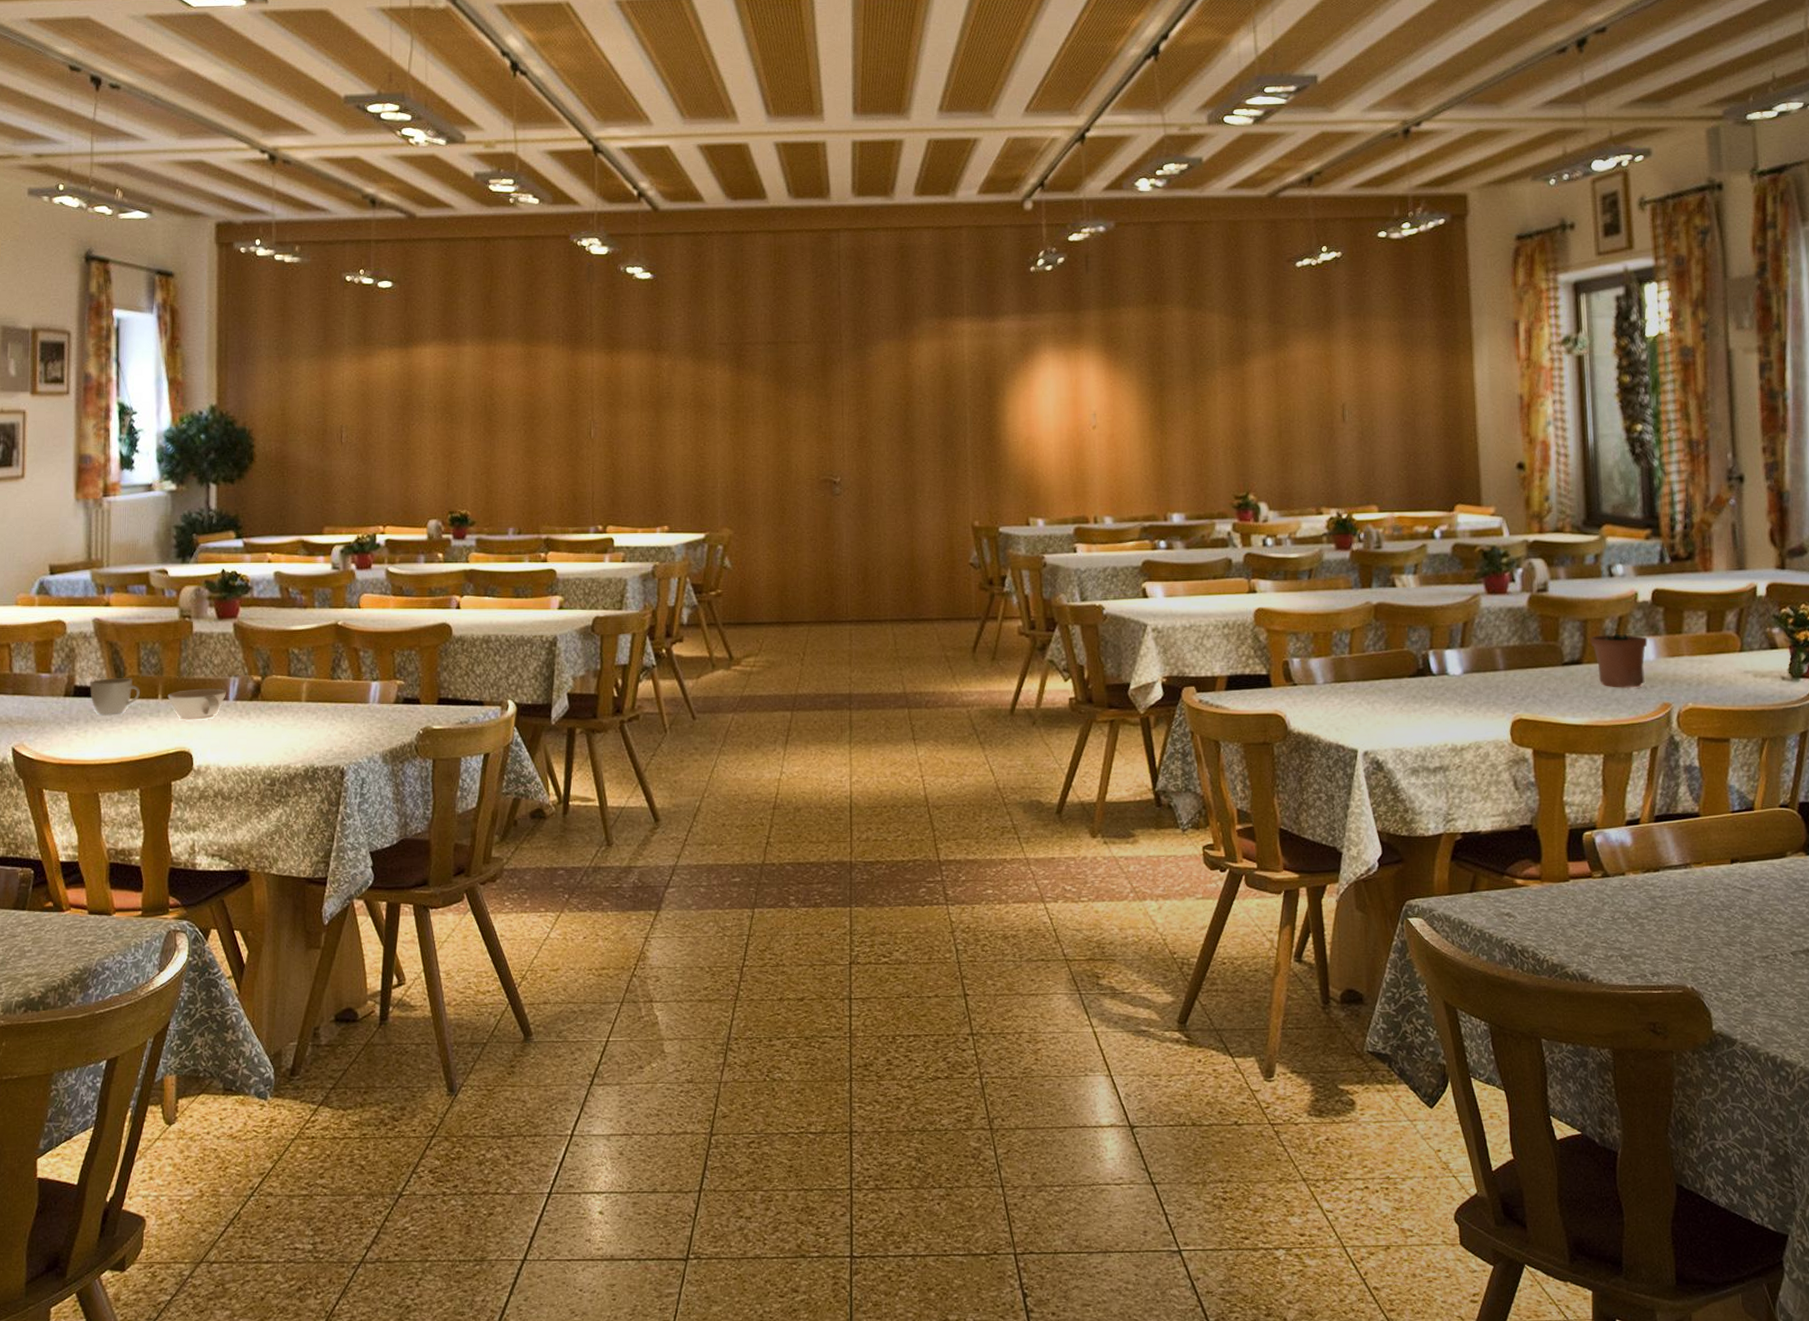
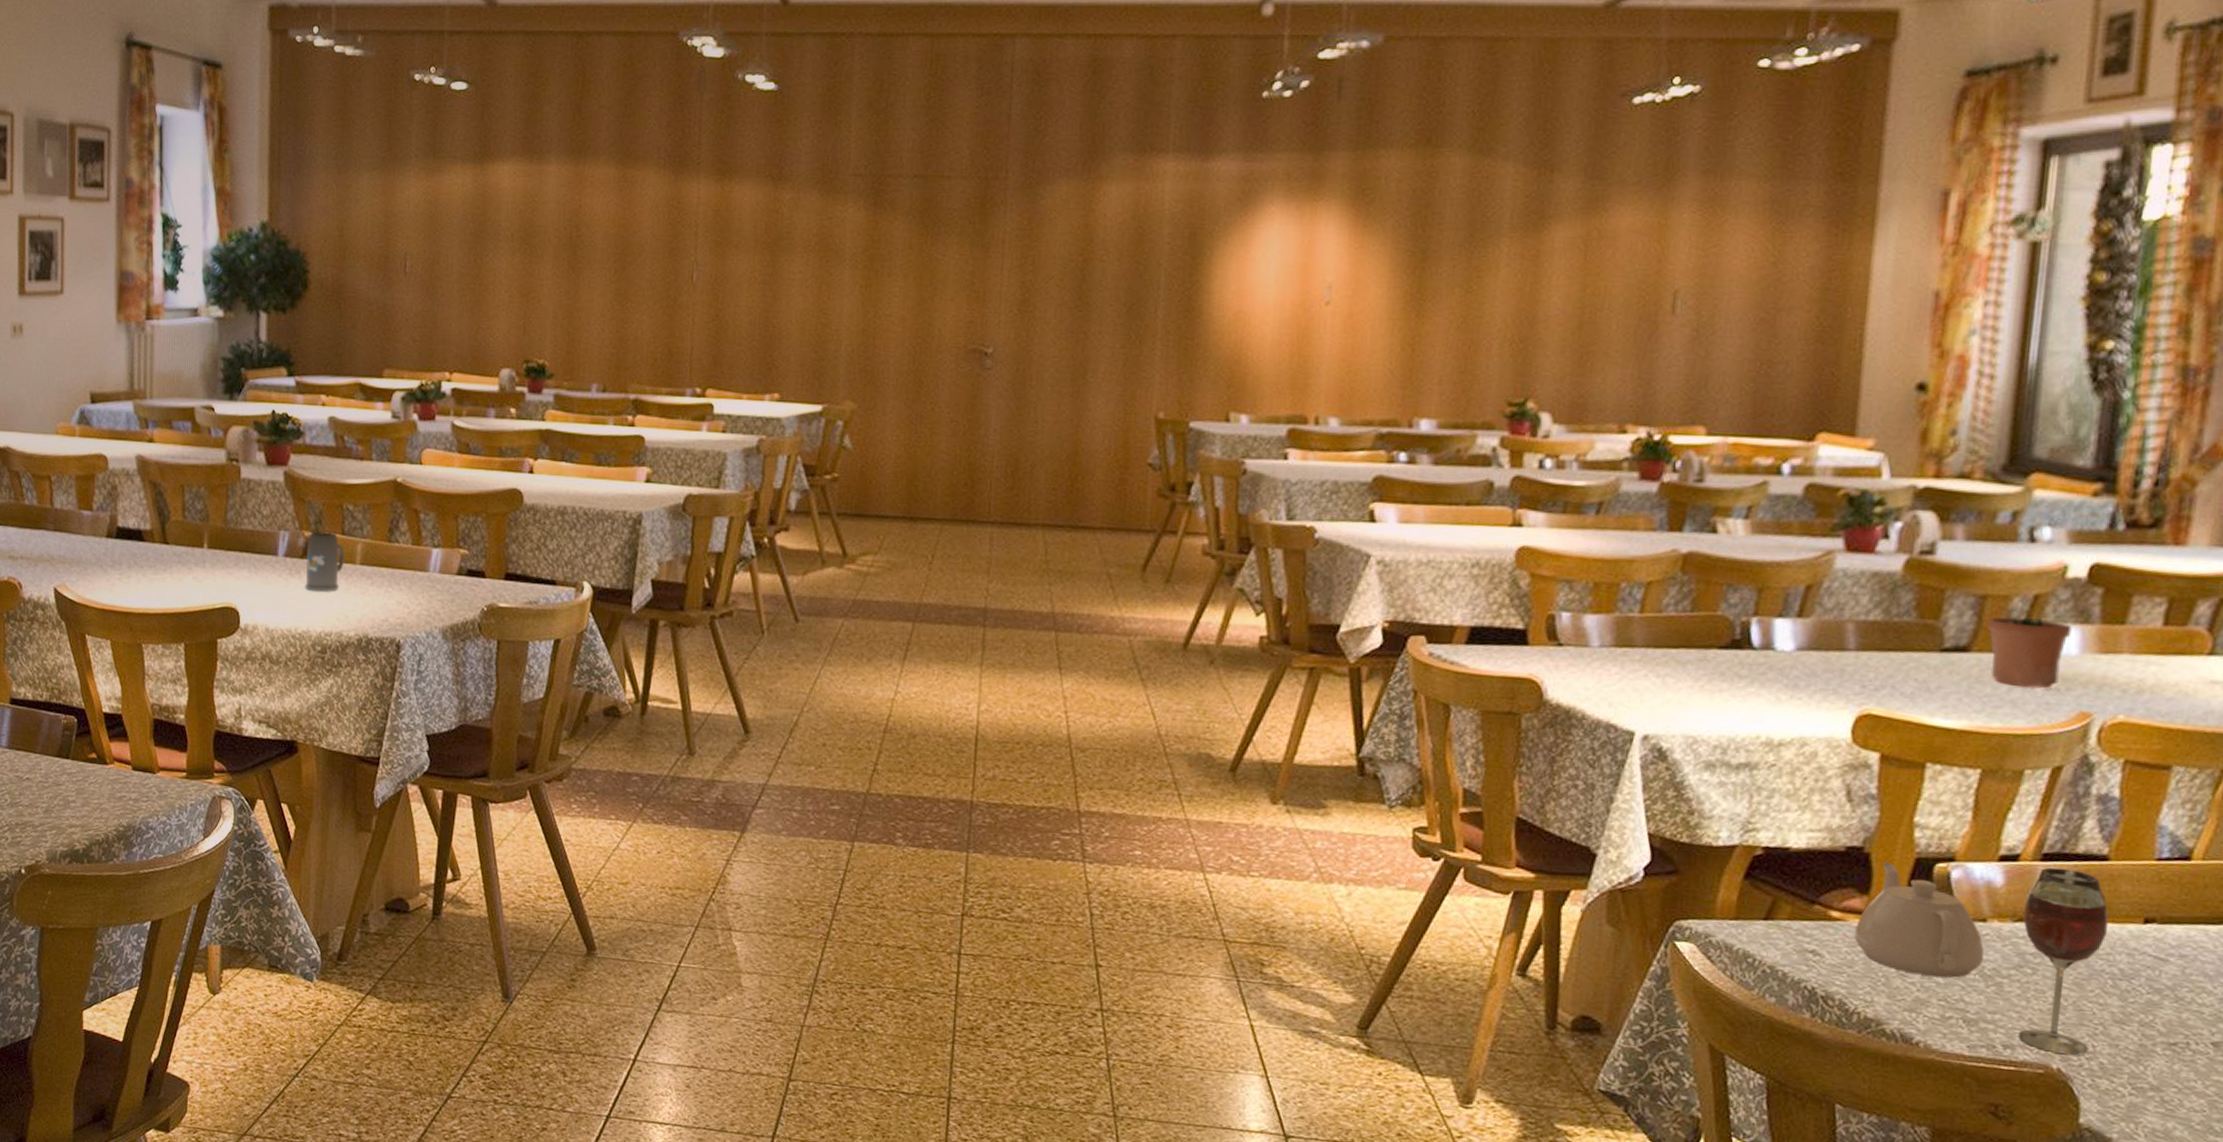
cup: present [90,678,140,716] -> none [133,521,185,562]
cup: present [167,688,227,720] -> none [213,540,277,575]
beer mug: none [254,675,292,731] -> present [305,531,345,593]
teapot: none [1535,835,1628,924] -> present [1853,861,1985,978]
wineglass: none [1649,826,1710,976] -> present [2018,867,2109,1056]

